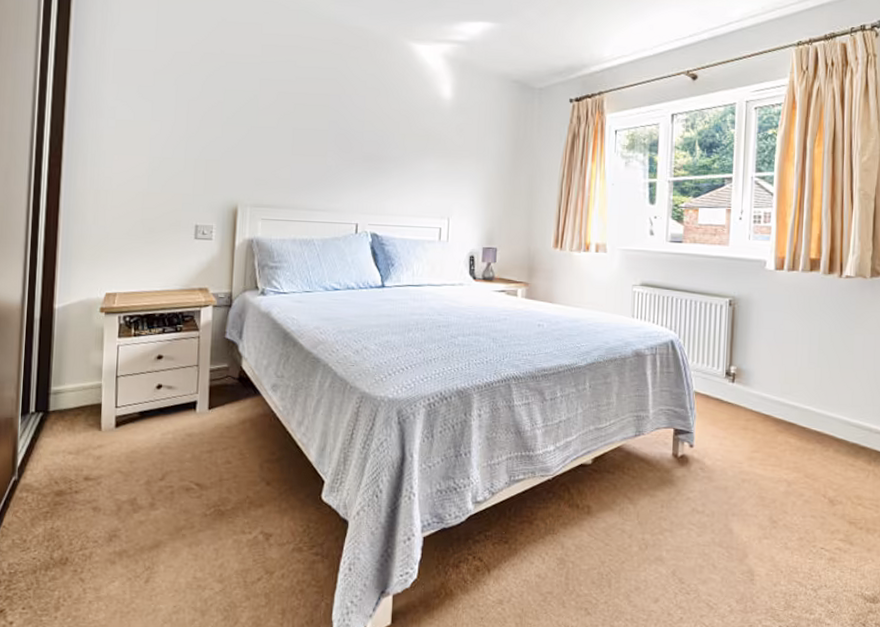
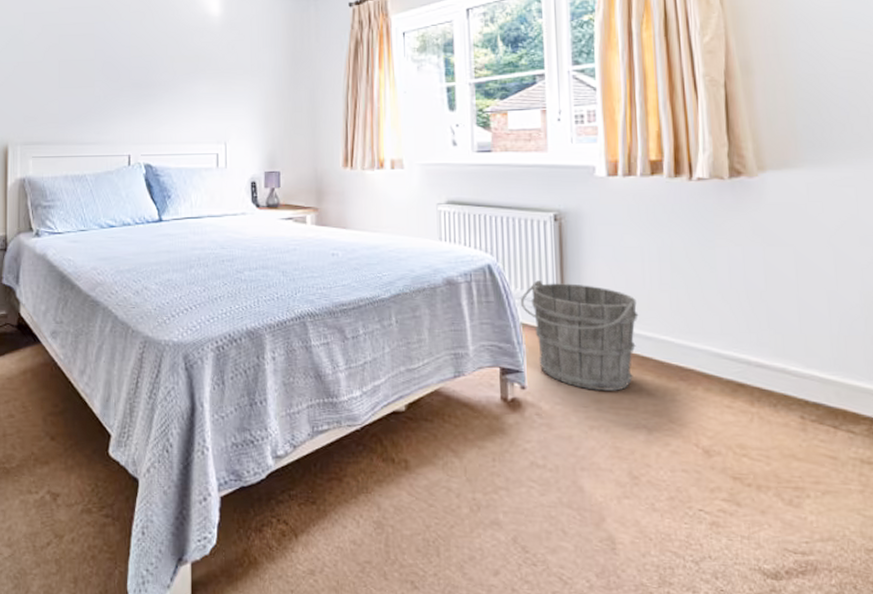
bucket: none [695,356,789,451] -> present [520,280,639,391]

